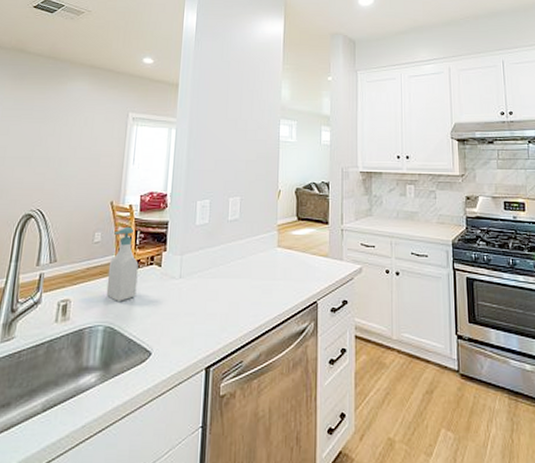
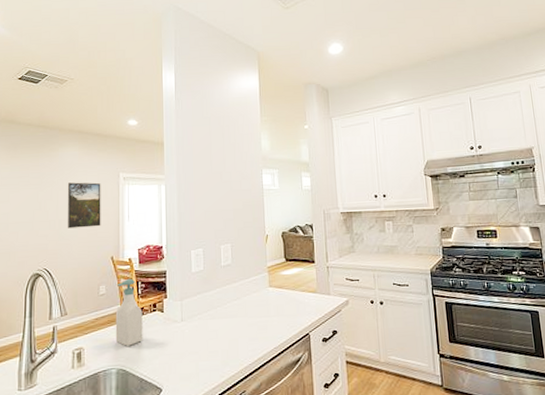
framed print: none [68,119,108,168] -> present [68,182,101,229]

